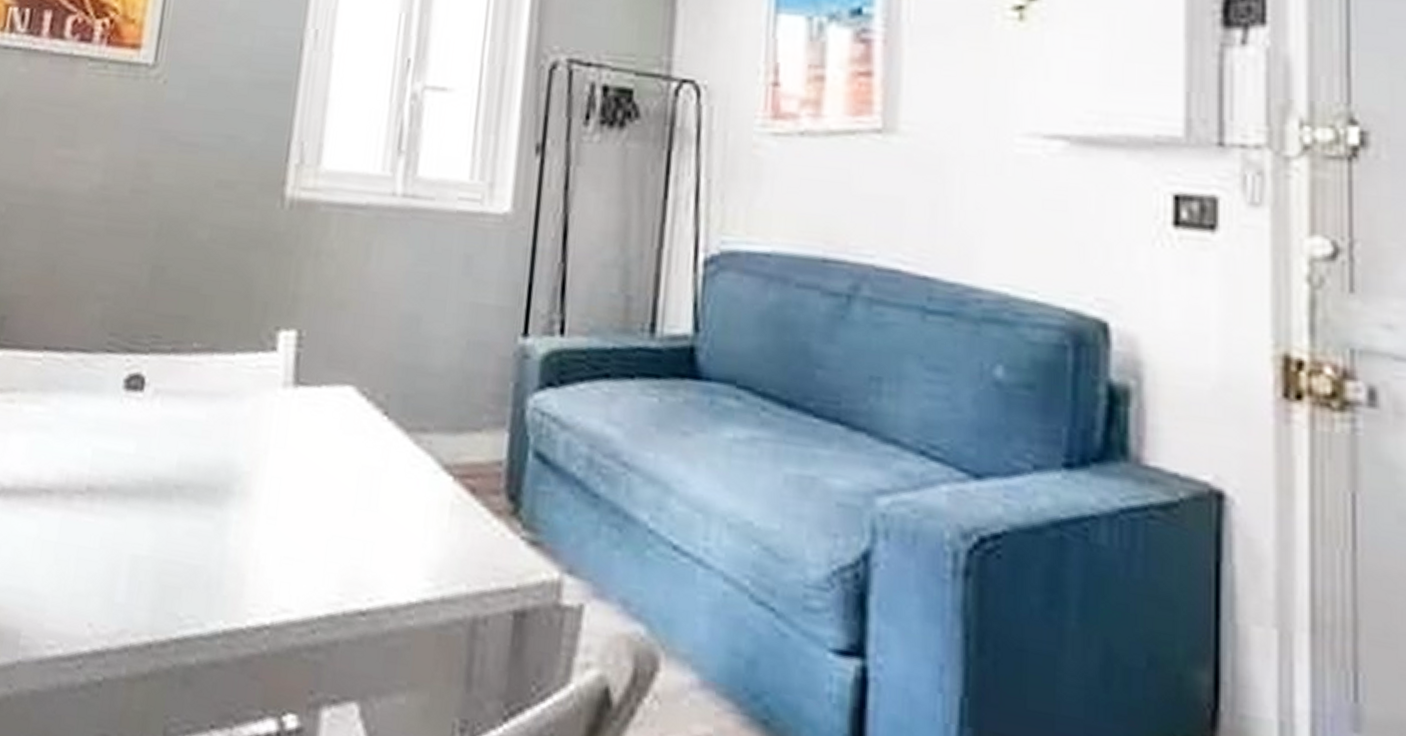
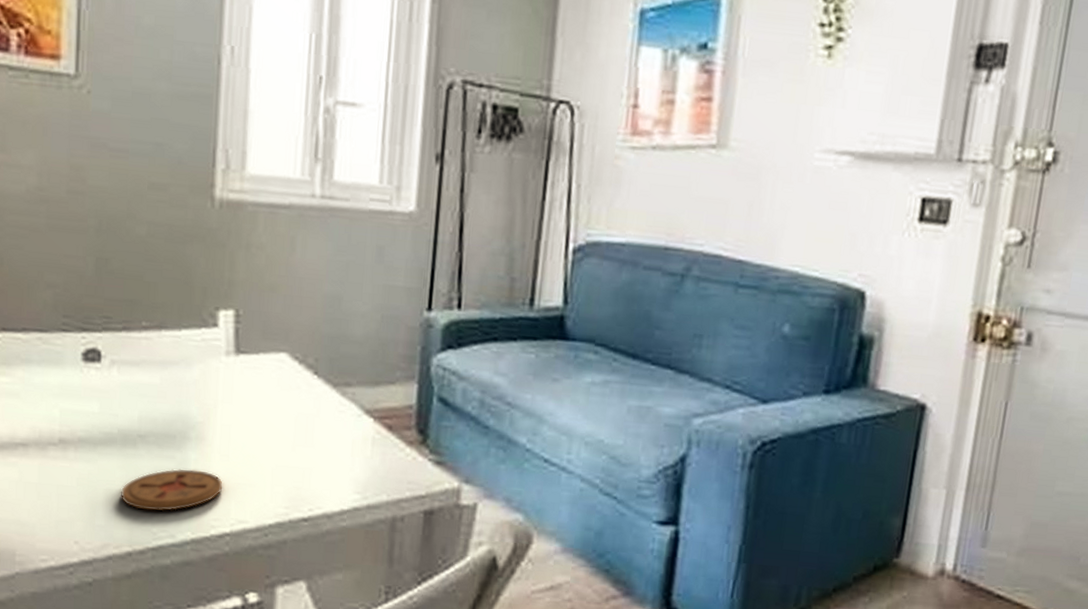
coaster: none [147,532,267,590] -> present [120,468,223,512]

